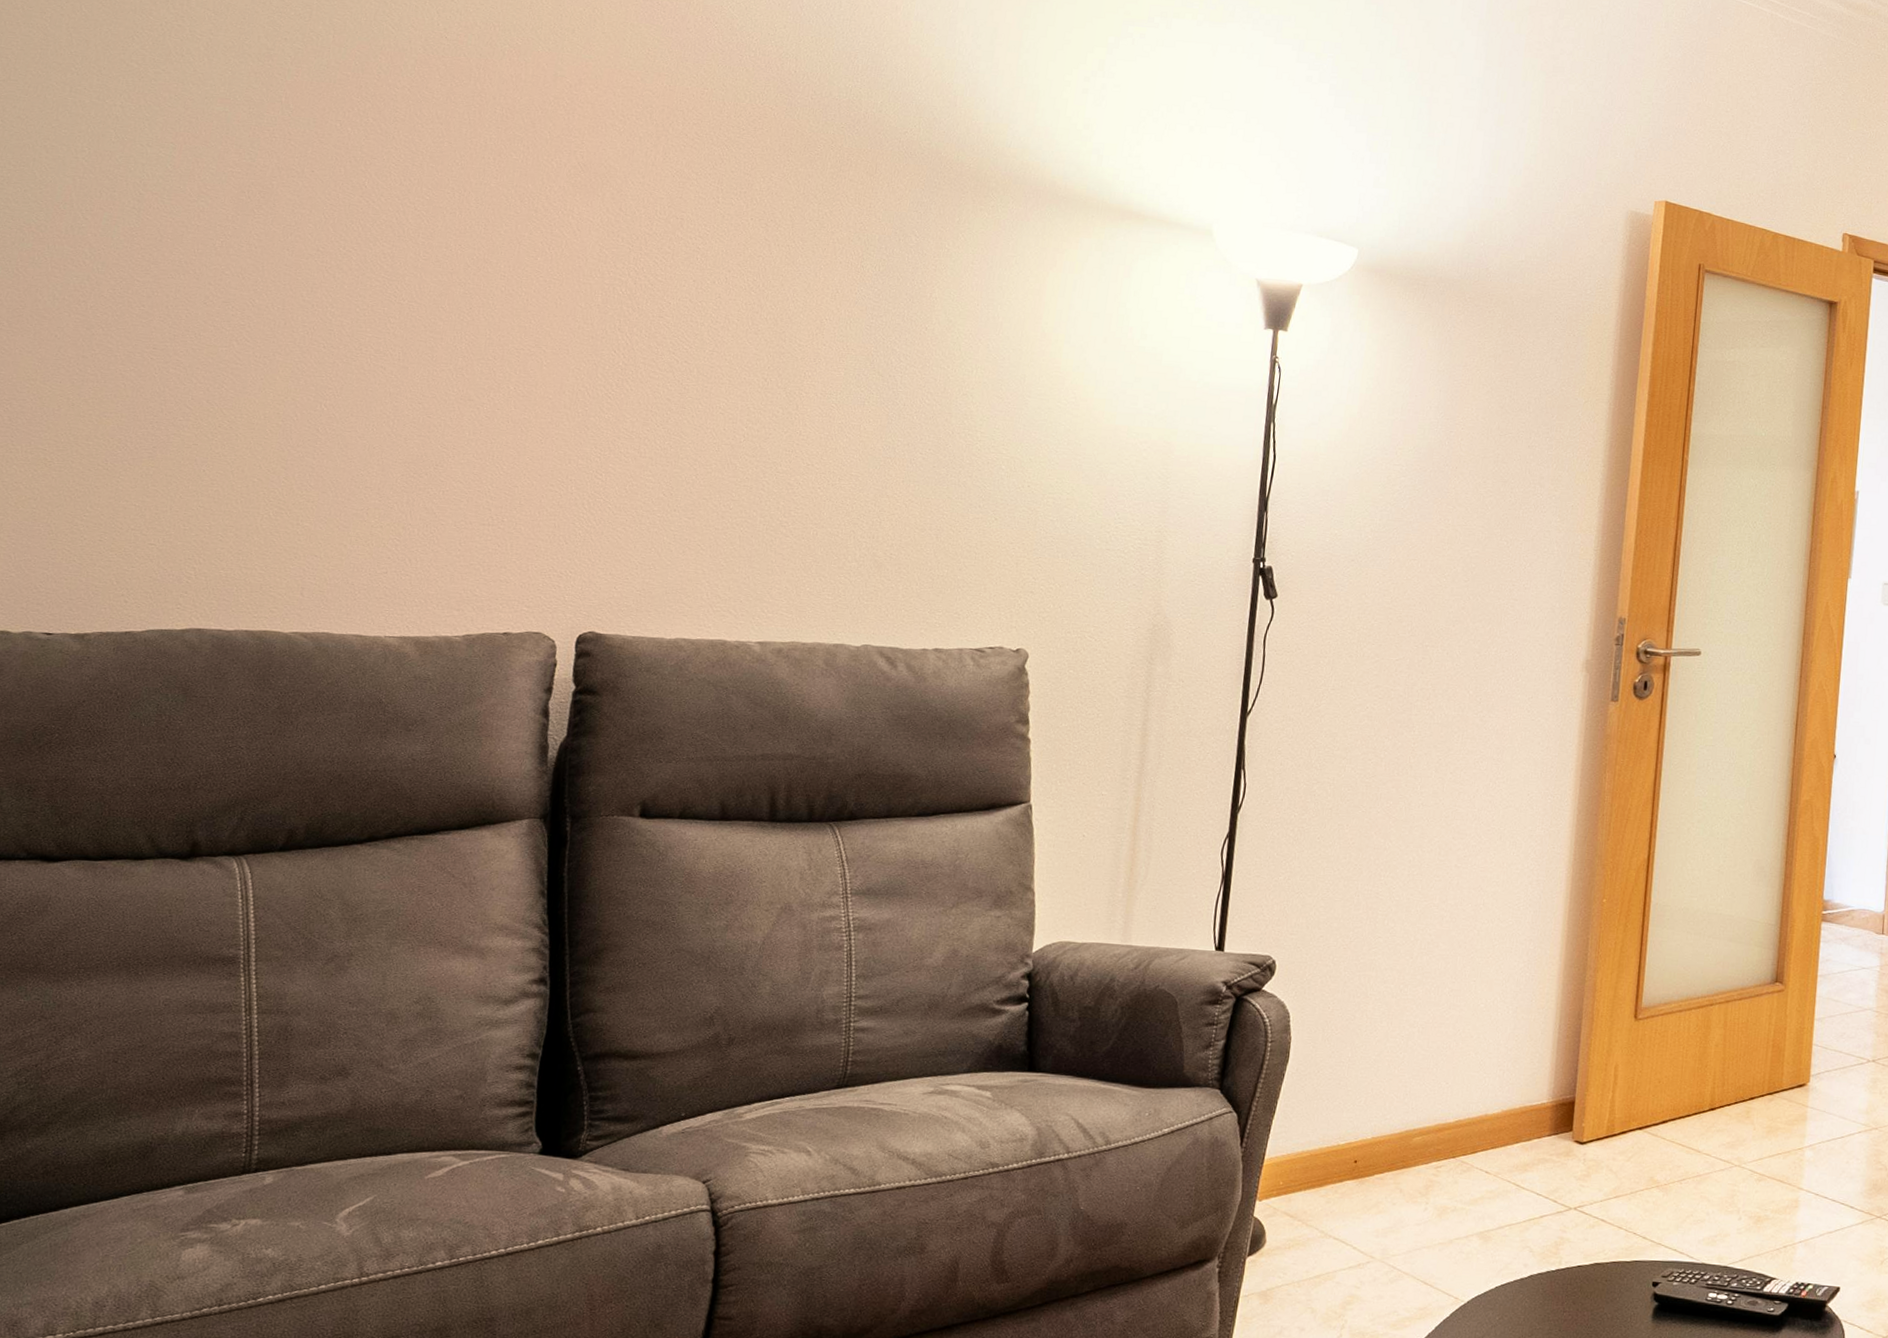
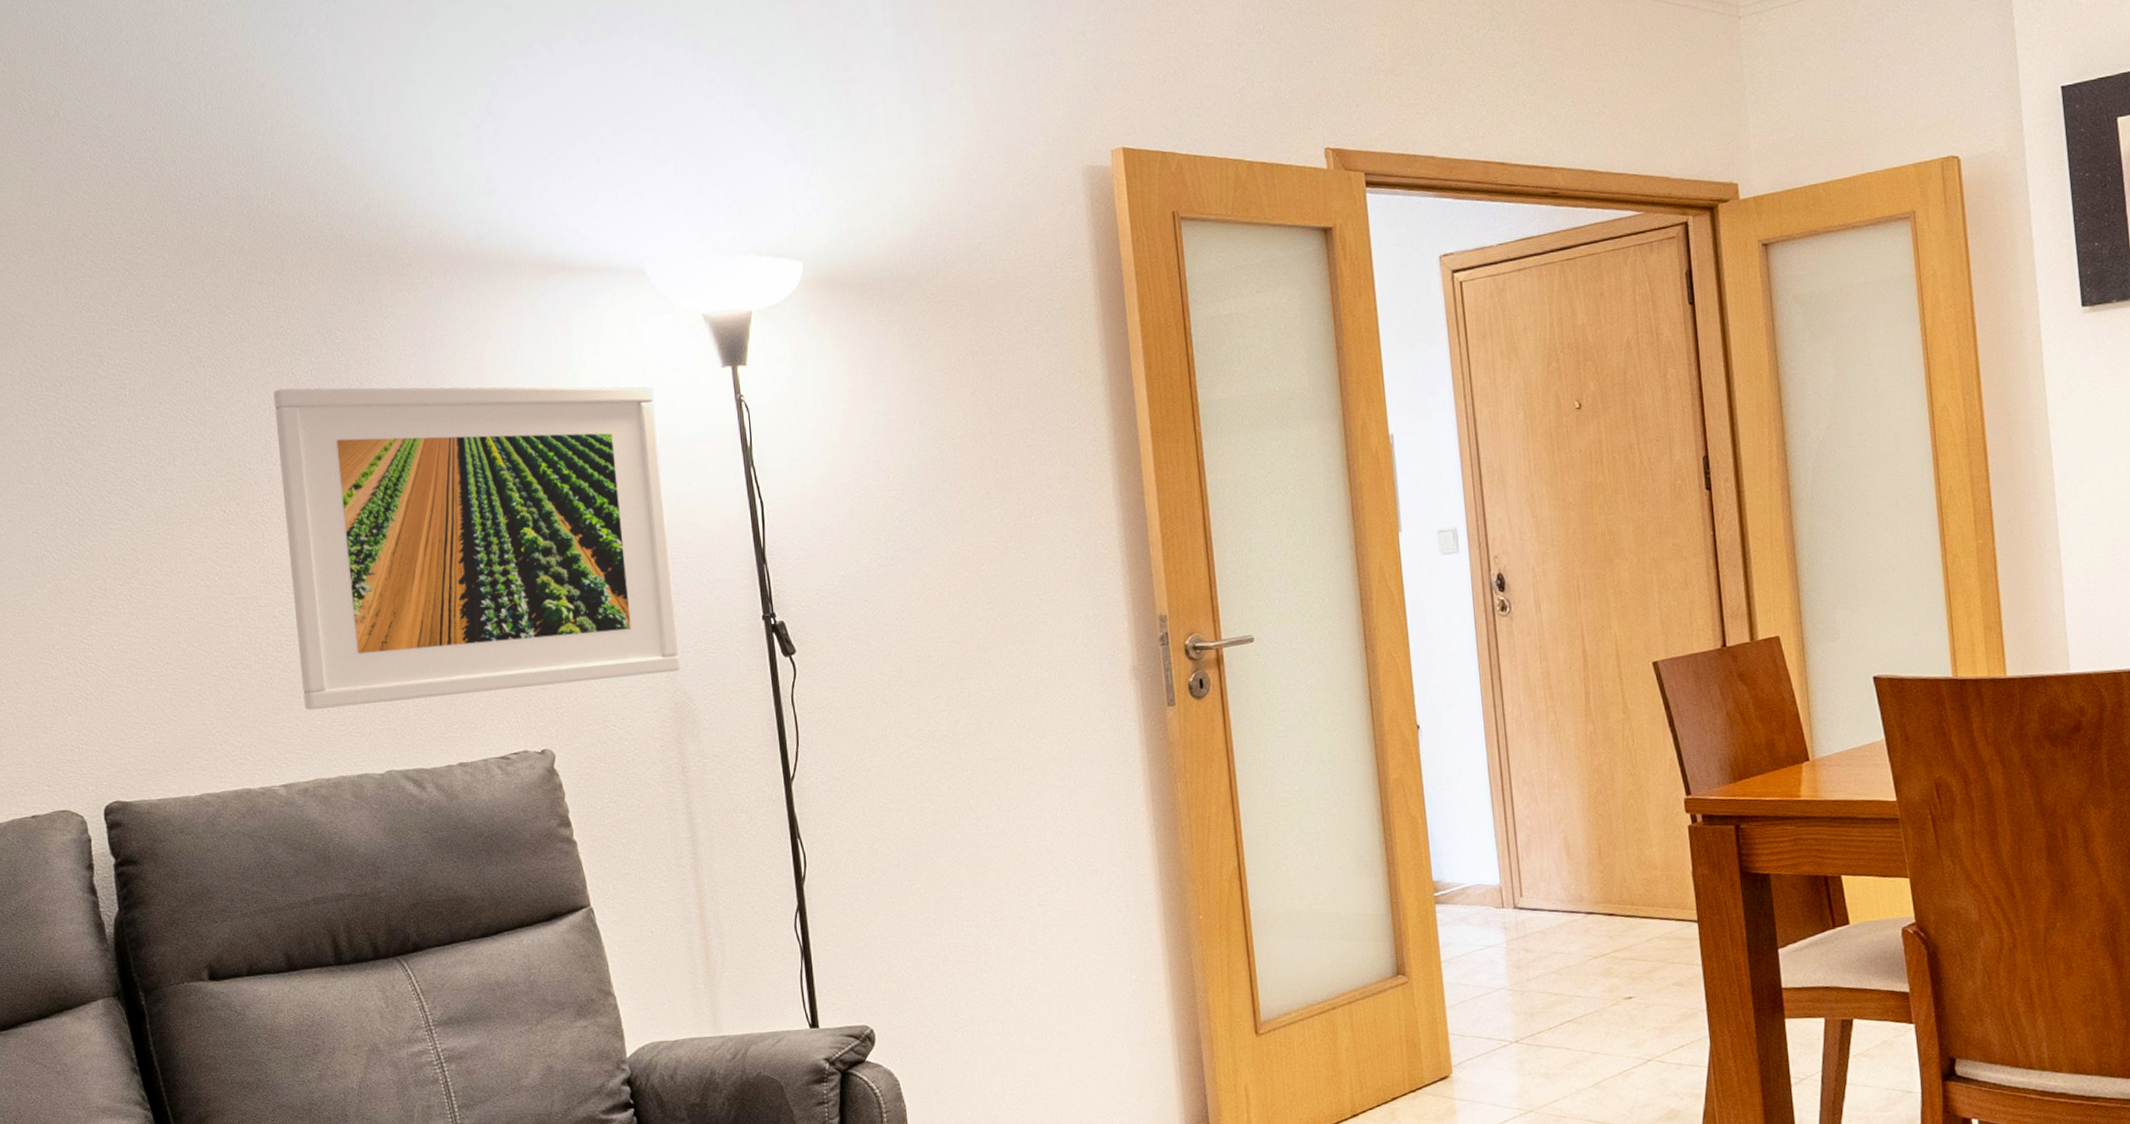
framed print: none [797,277,1197,597] -> present [273,386,681,710]

